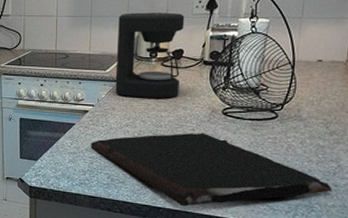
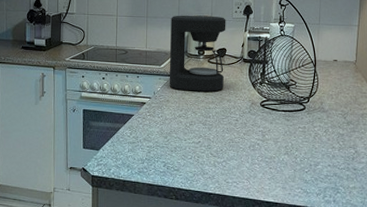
cutting board: present [90,132,333,207] -> none [148,123,353,192]

